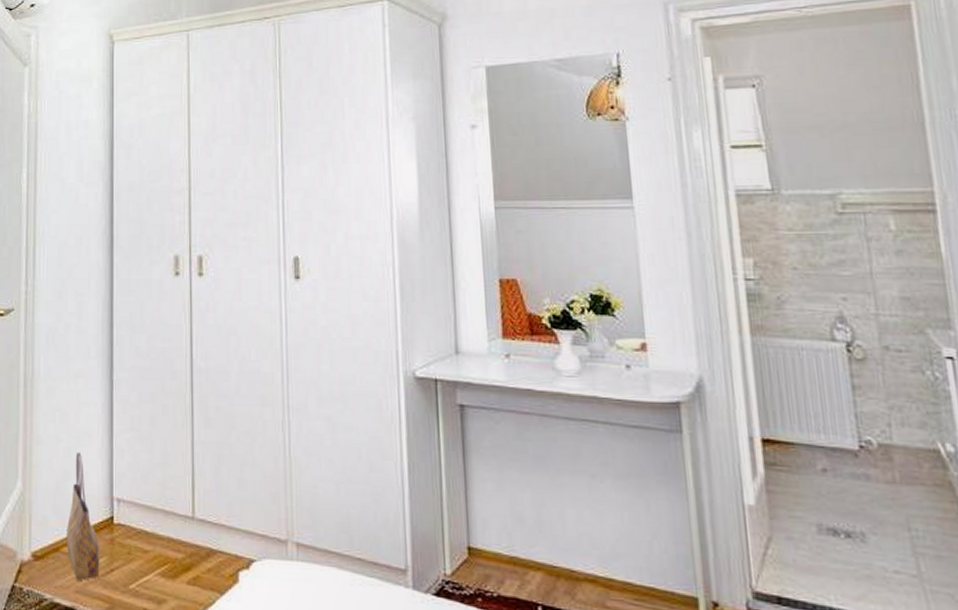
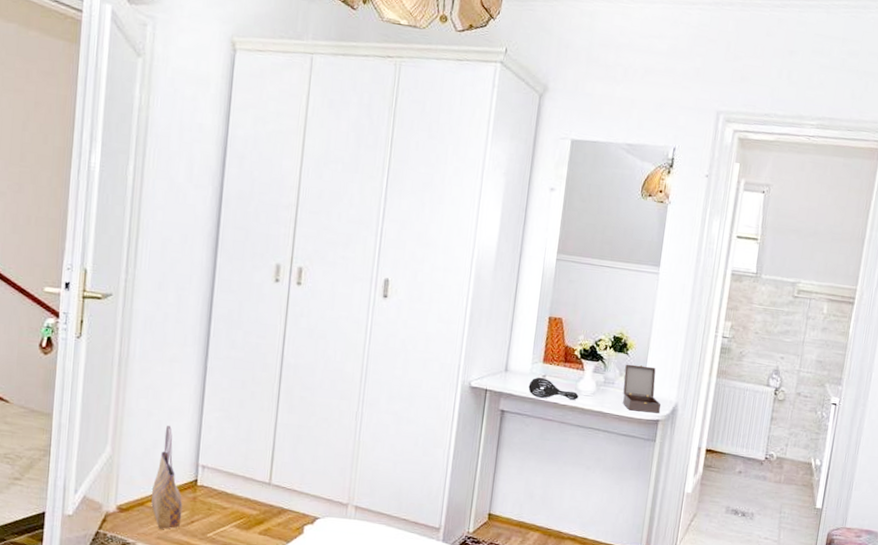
hairbrush: none [489,357,559,385] -> present [528,377,579,400]
jewelry box: none [615,329,678,393] -> present [623,364,661,414]

